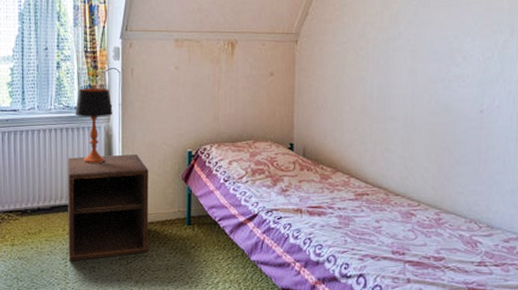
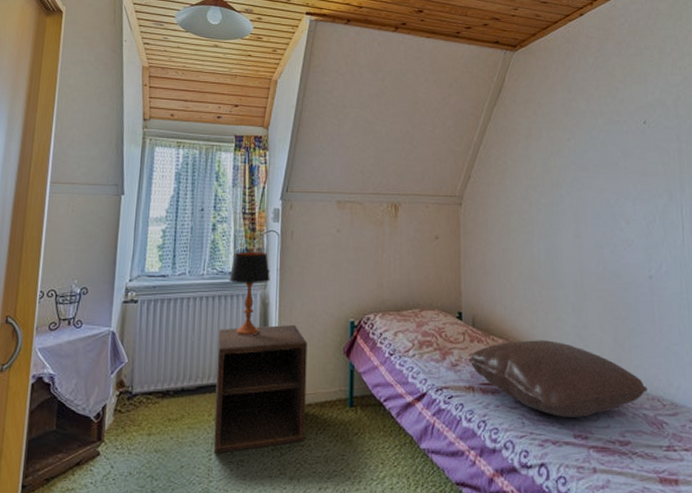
pillow: none [297,169,466,236] -> present [468,340,648,417]

